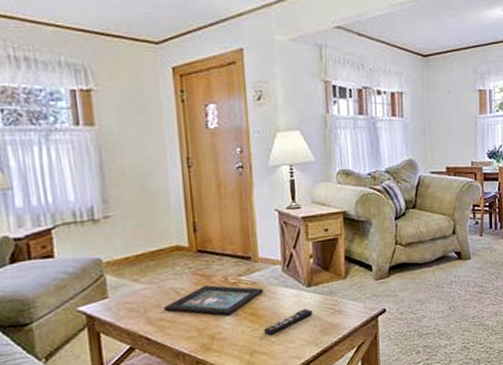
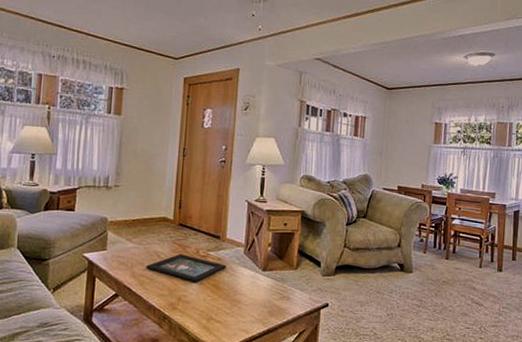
remote control: present [263,308,313,335] -> none [220,289,264,307]

